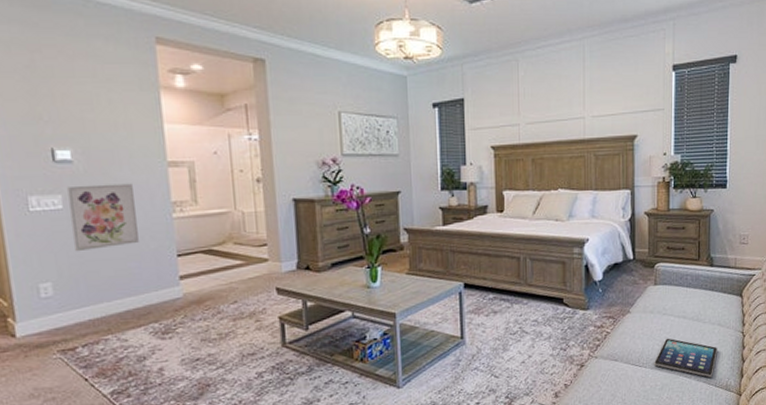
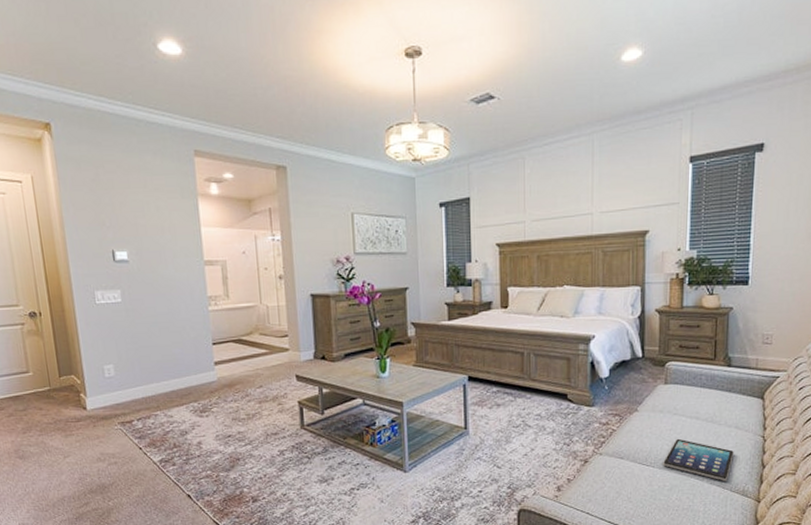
wall art: present [67,183,139,252] -> none [125,280,181,339]

